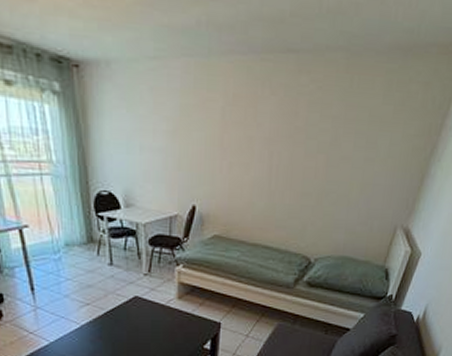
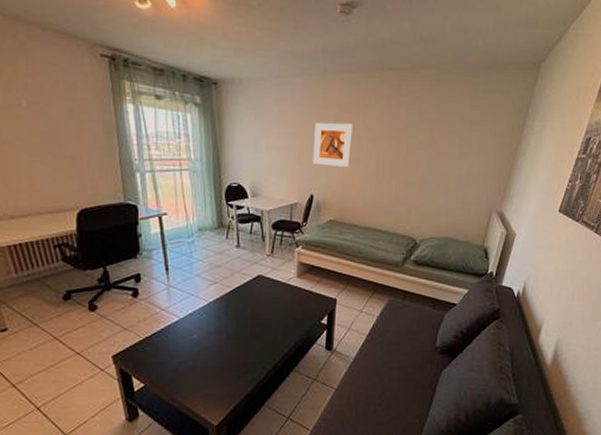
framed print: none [194,118,242,173] -> present [312,123,353,167]

